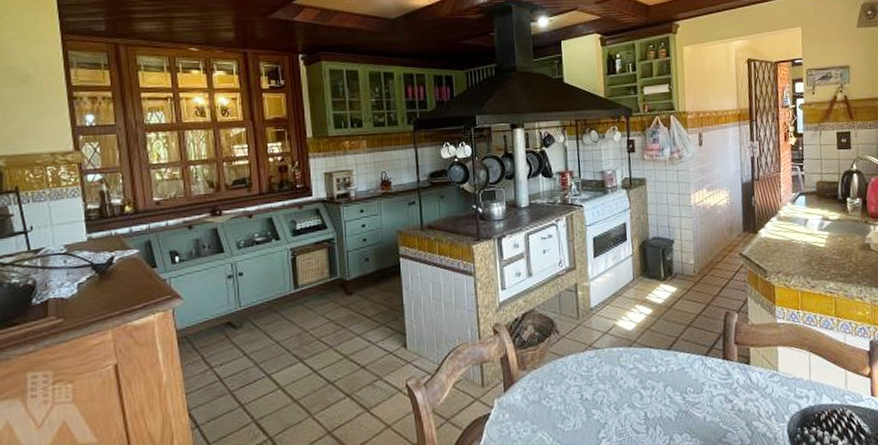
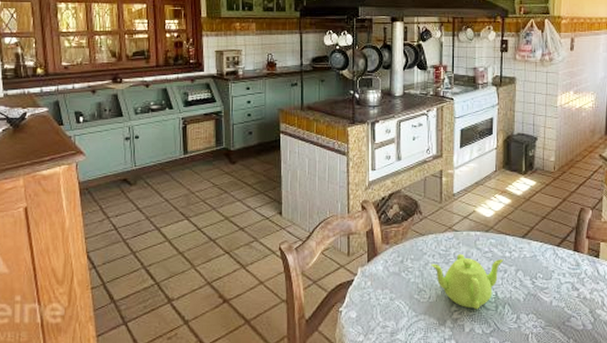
teapot: none [573,373,651,435] -> present [431,253,504,310]

